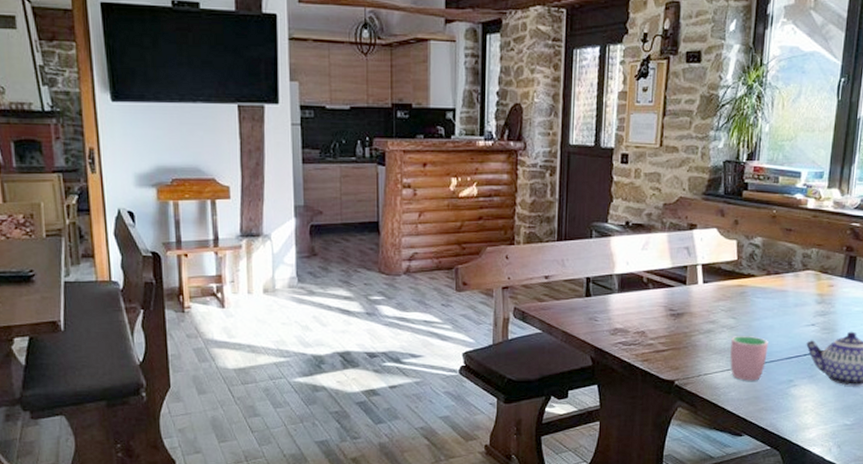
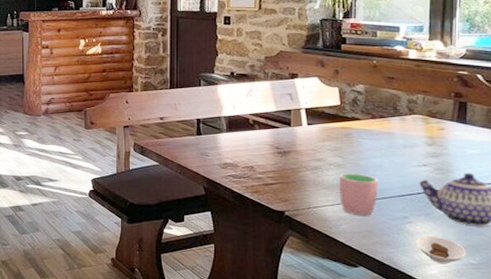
saucer: none [798,398,842,427] -> present [415,235,466,265]

